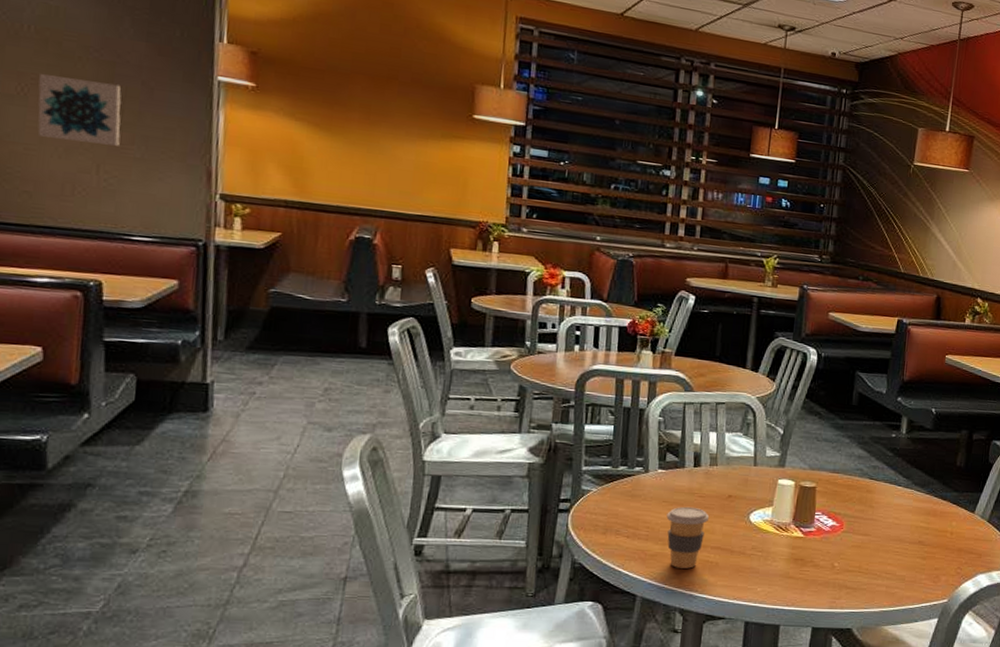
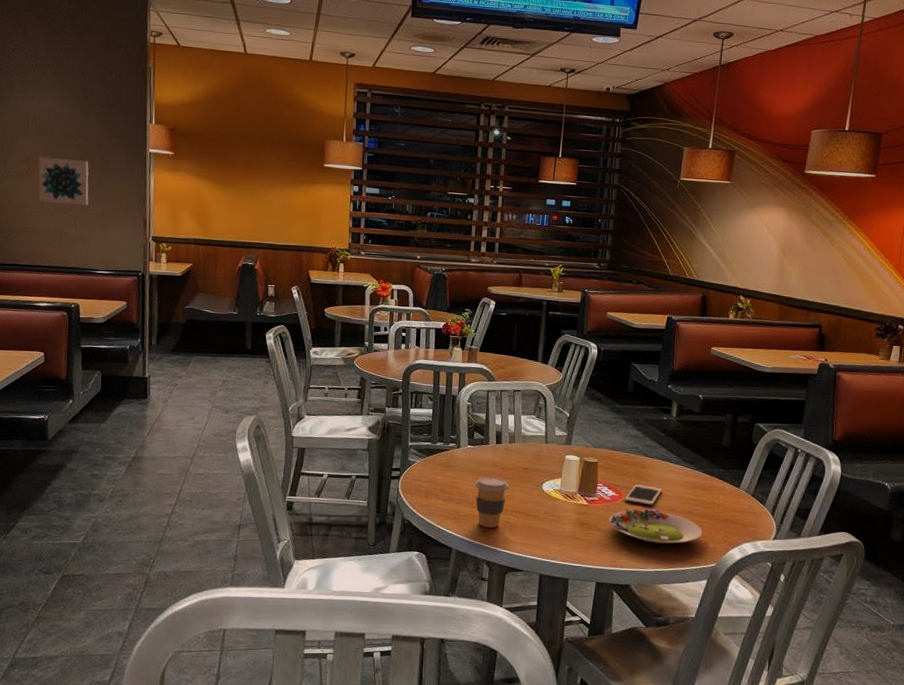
salad plate: none [827,539,934,580] -> present [608,508,703,545]
cell phone: none [847,512,889,536] -> present [625,484,662,506]

